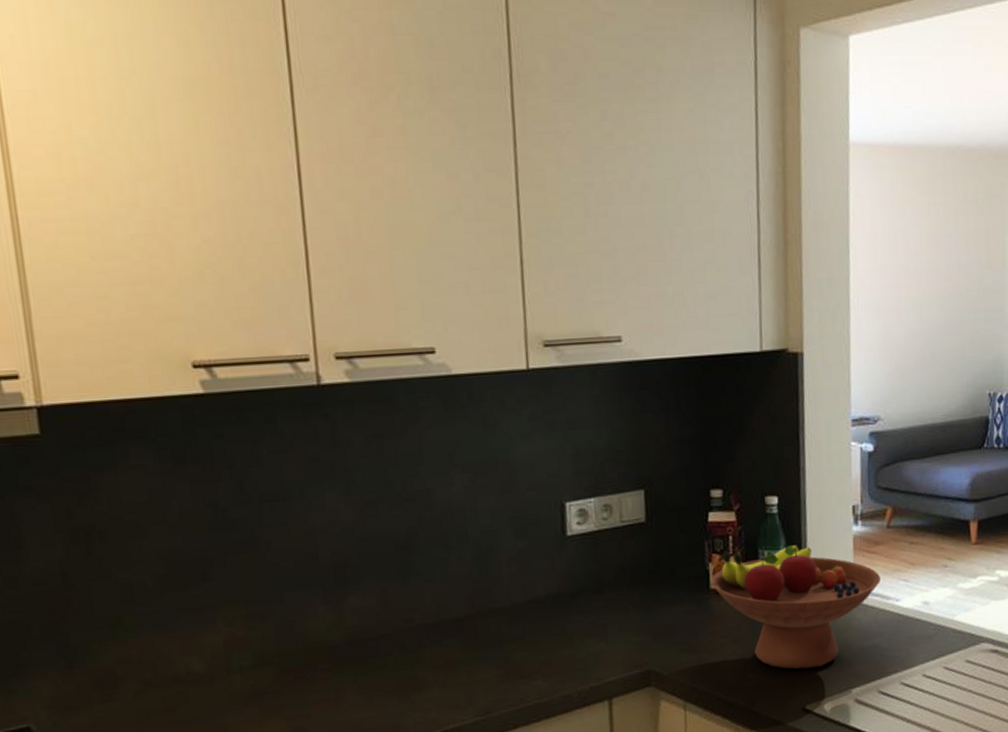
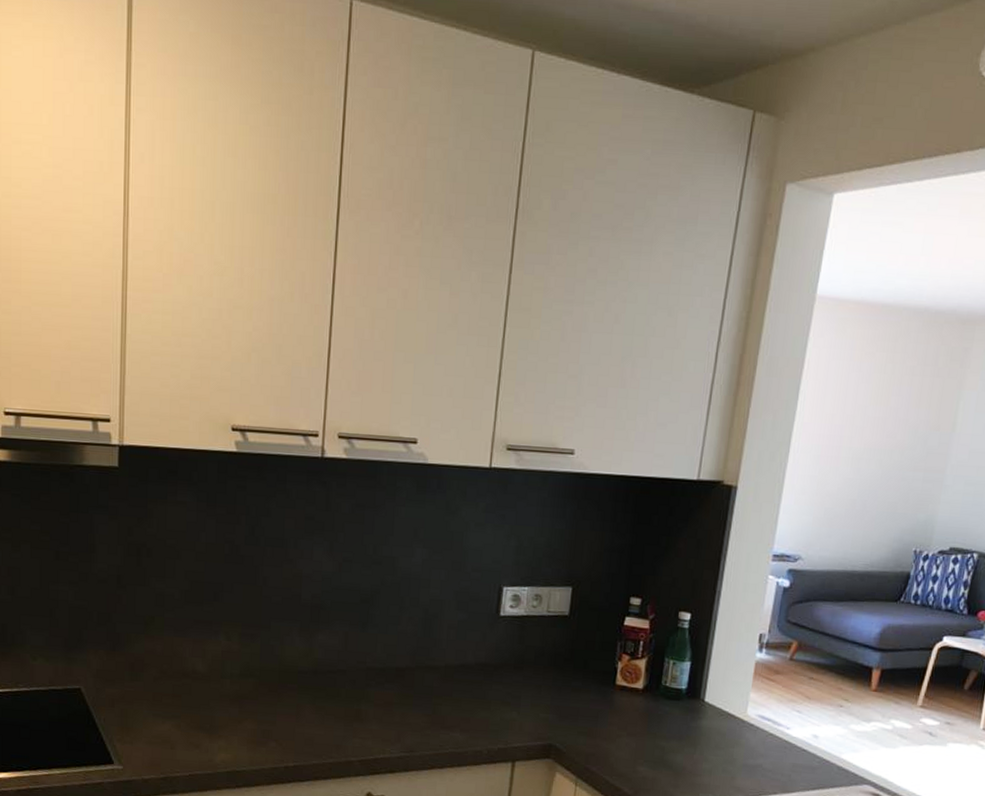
fruit bowl: present [710,545,881,669] -> none [617,653,776,774]

